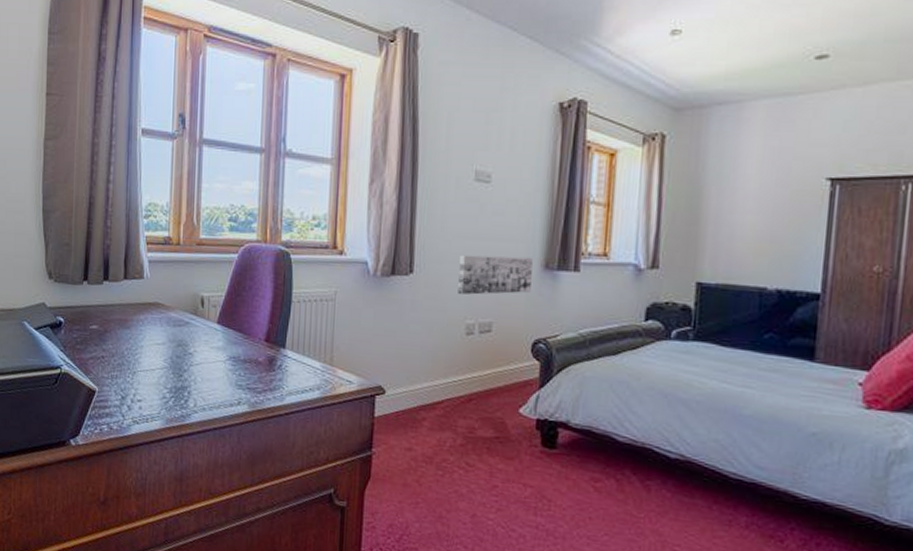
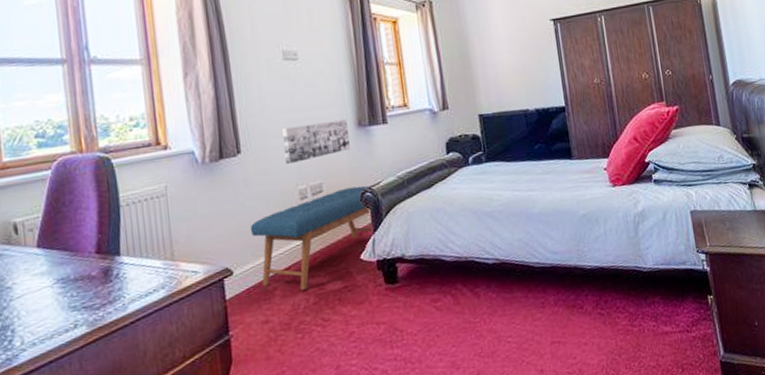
bench: none [409,333,545,429] -> present [250,186,374,290]

